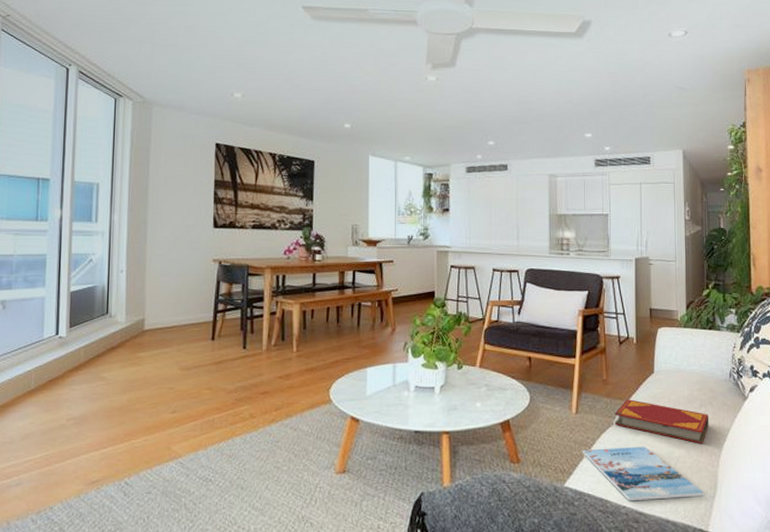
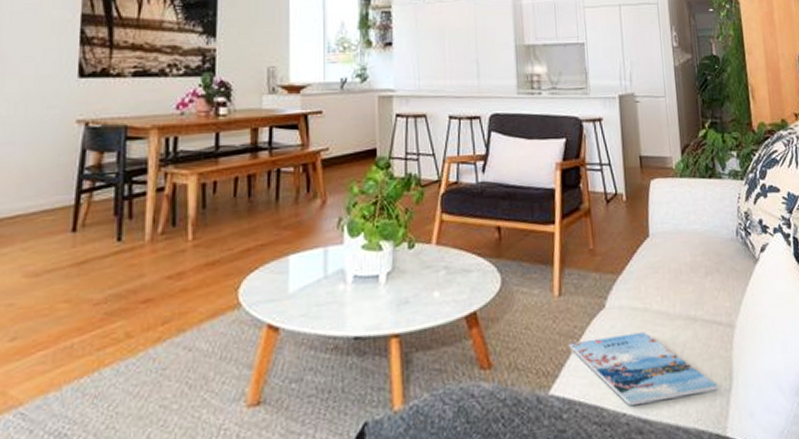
hardback book: present [614,399,709,444] -> none [605,272,718,323]

